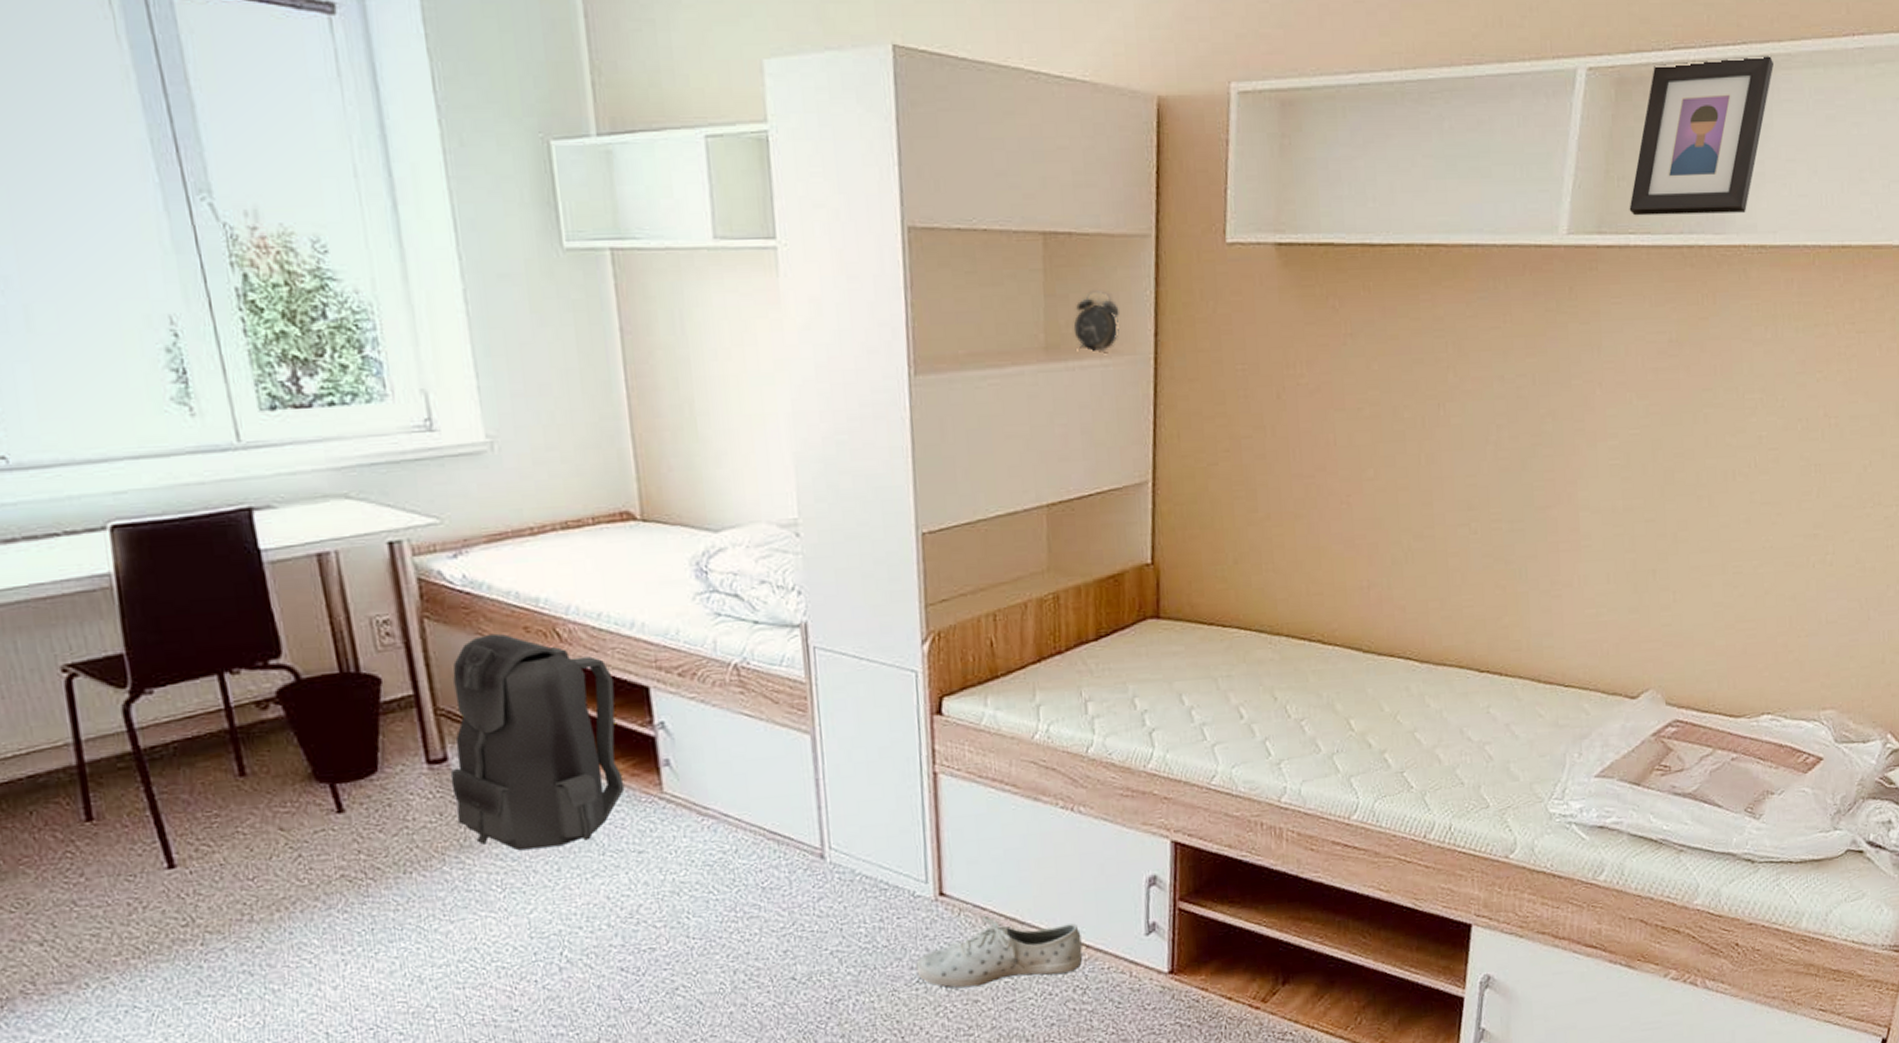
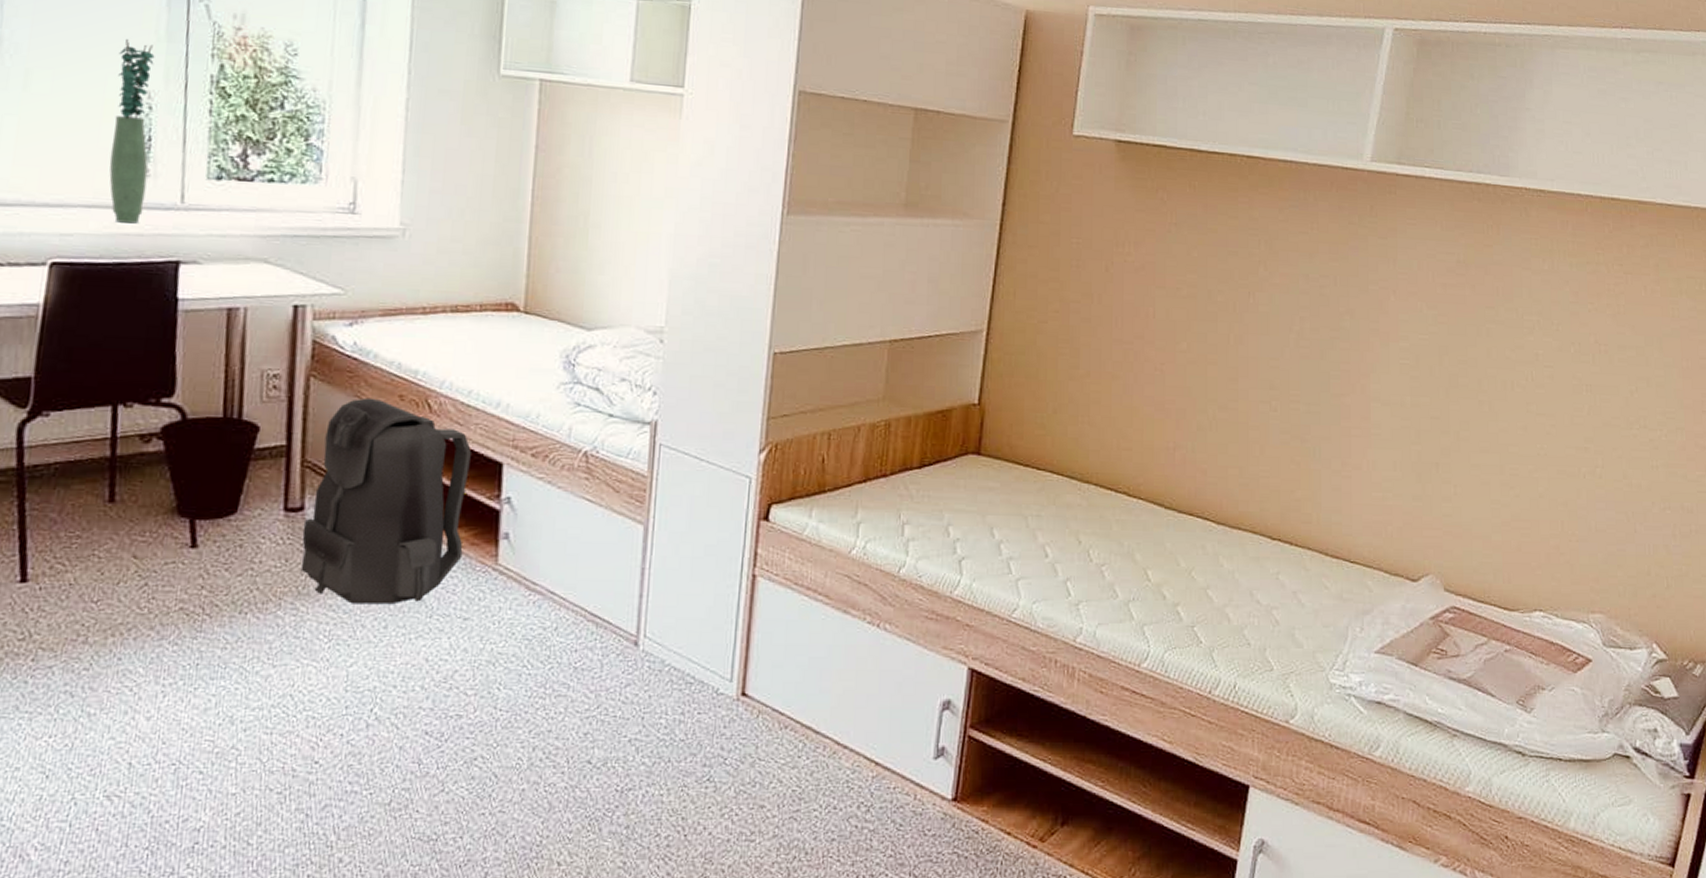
vase: none [124,256,198,472] -> present [109,39,155,224]
shoe: present [916,915,1083,989] -> none [709,720,872,792]
alarm clock: present [1073,291,1119,354] -> none [932,161,974,216]
picture frame: present [1629,56,1774,216] -> none [1425,32,1553,161]

